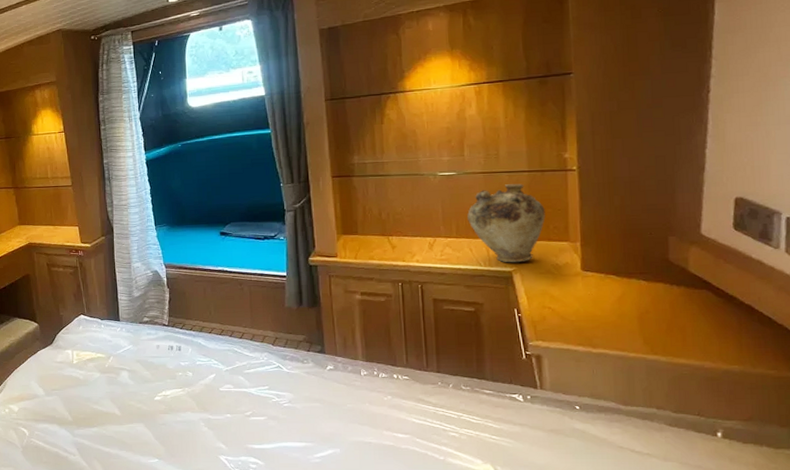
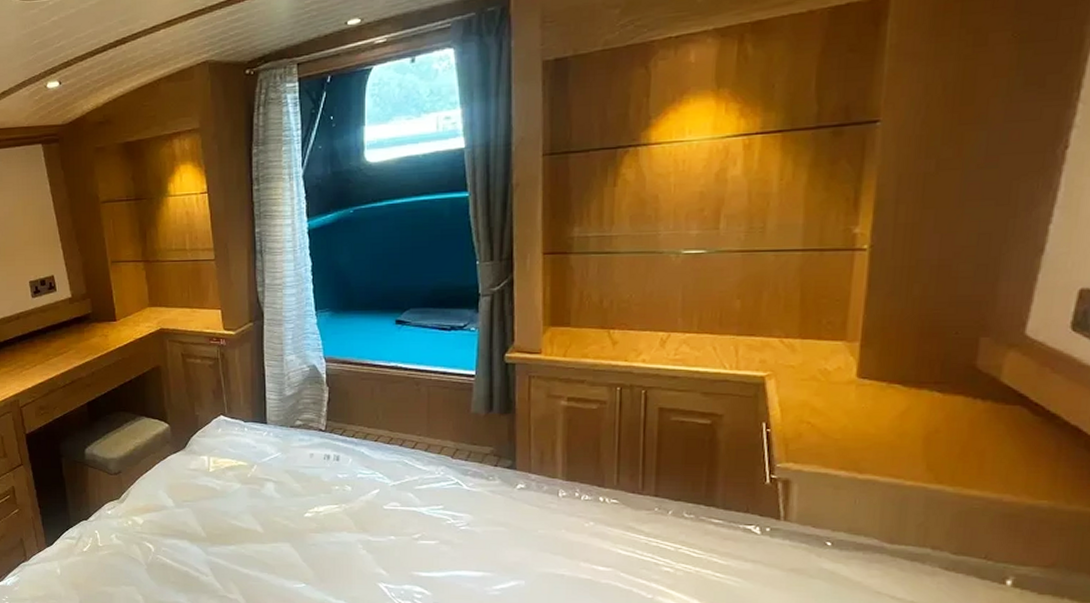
vase: present [467,184,545,263] -> none [714,266,819,366]

